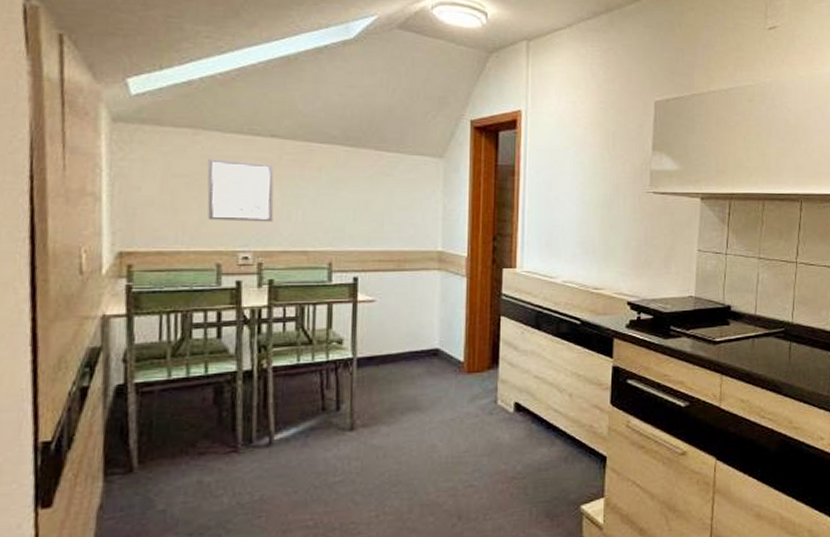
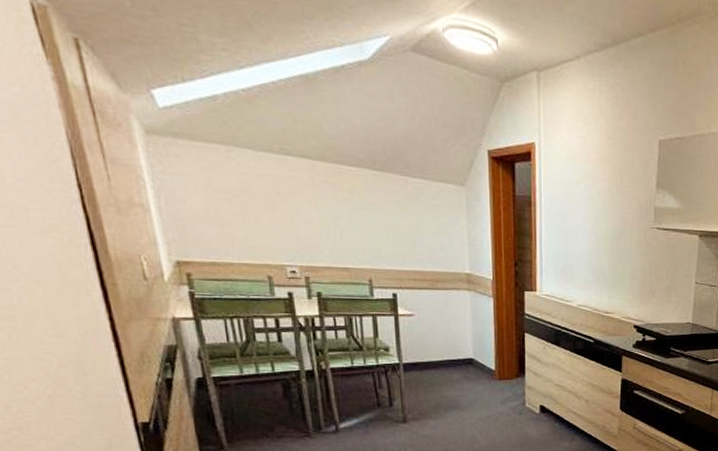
wall art: present [207,159,274,223] -> none [244,176,314,240]

